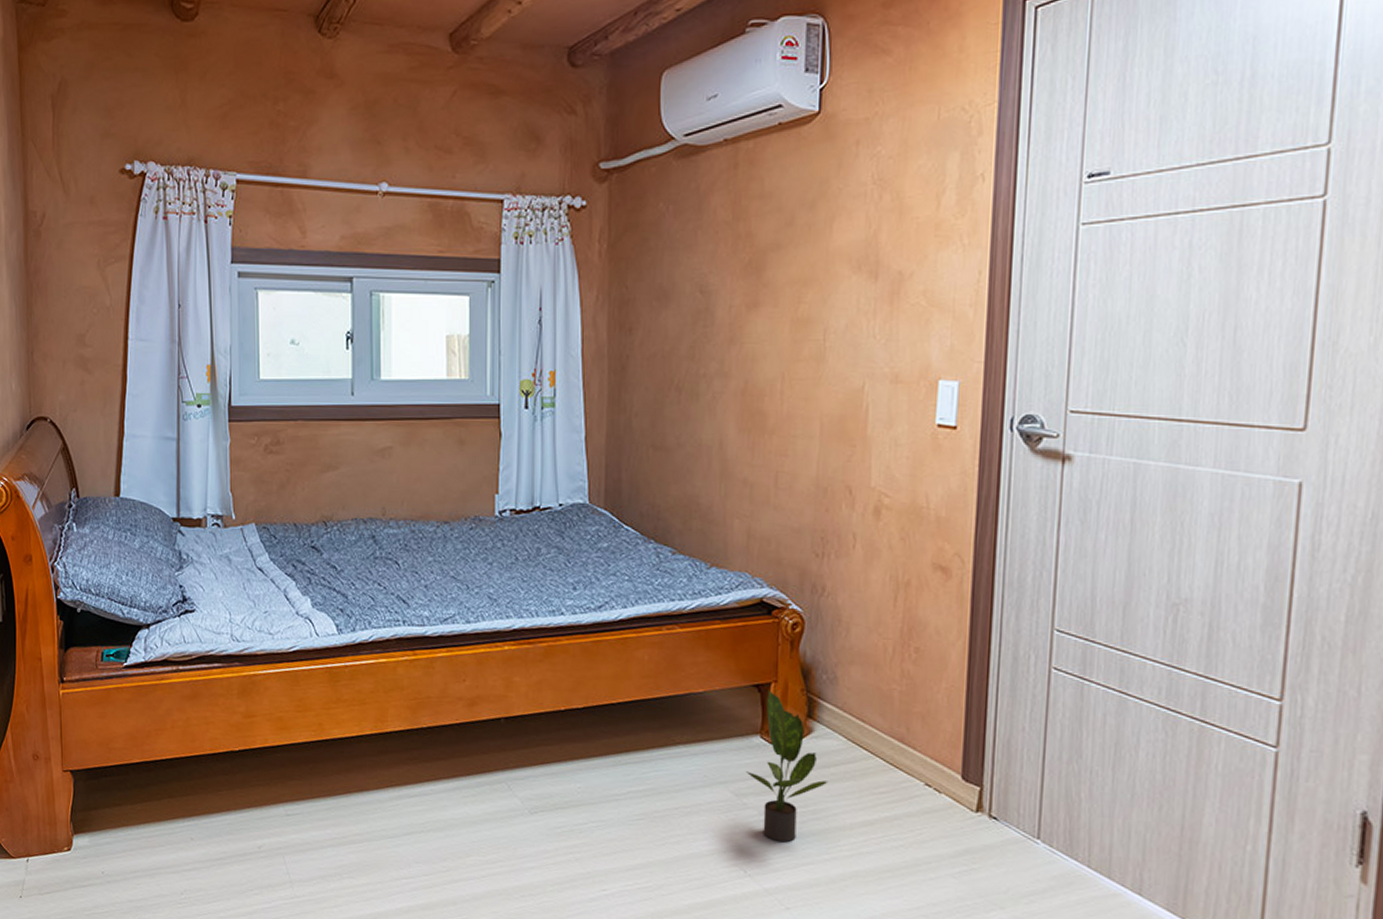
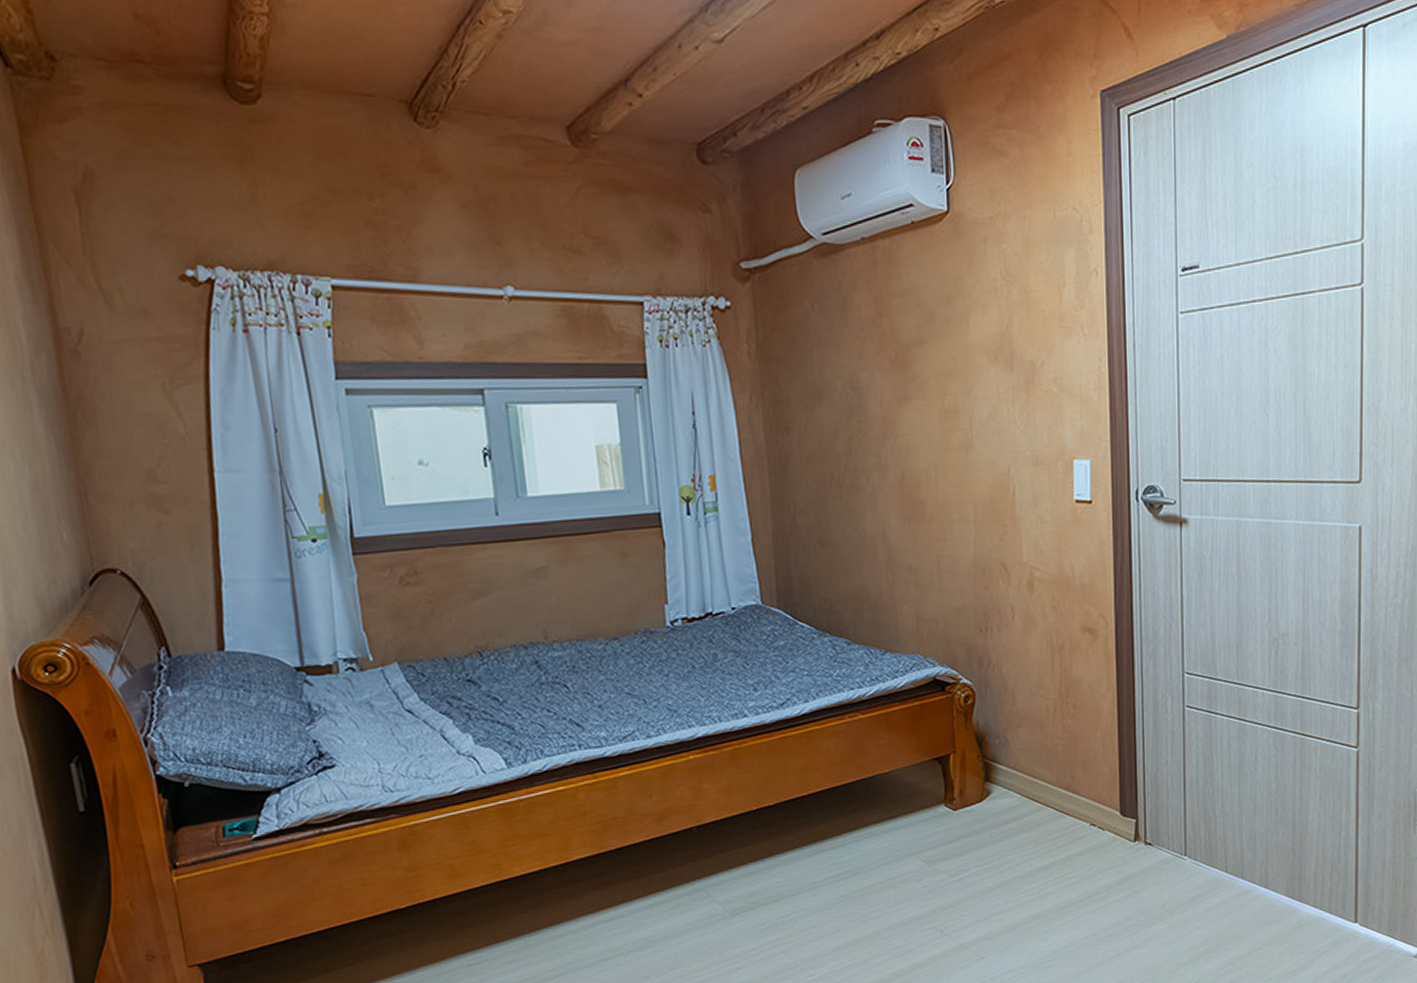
potted plant: present [746,691,829,843] -> none [934,761,1008,900]

